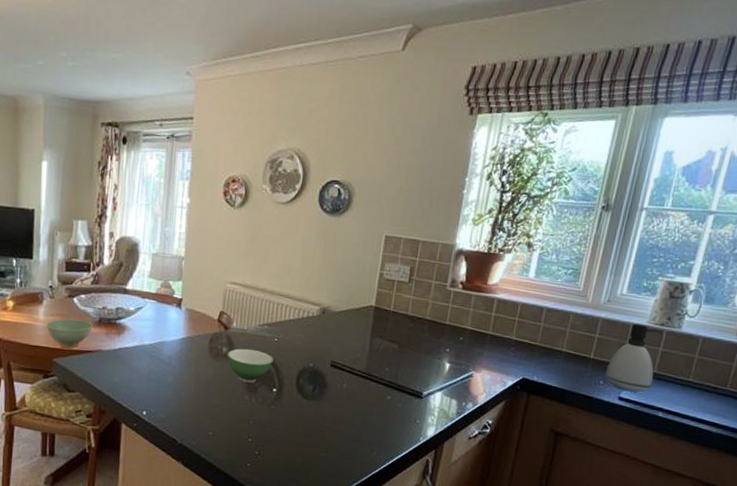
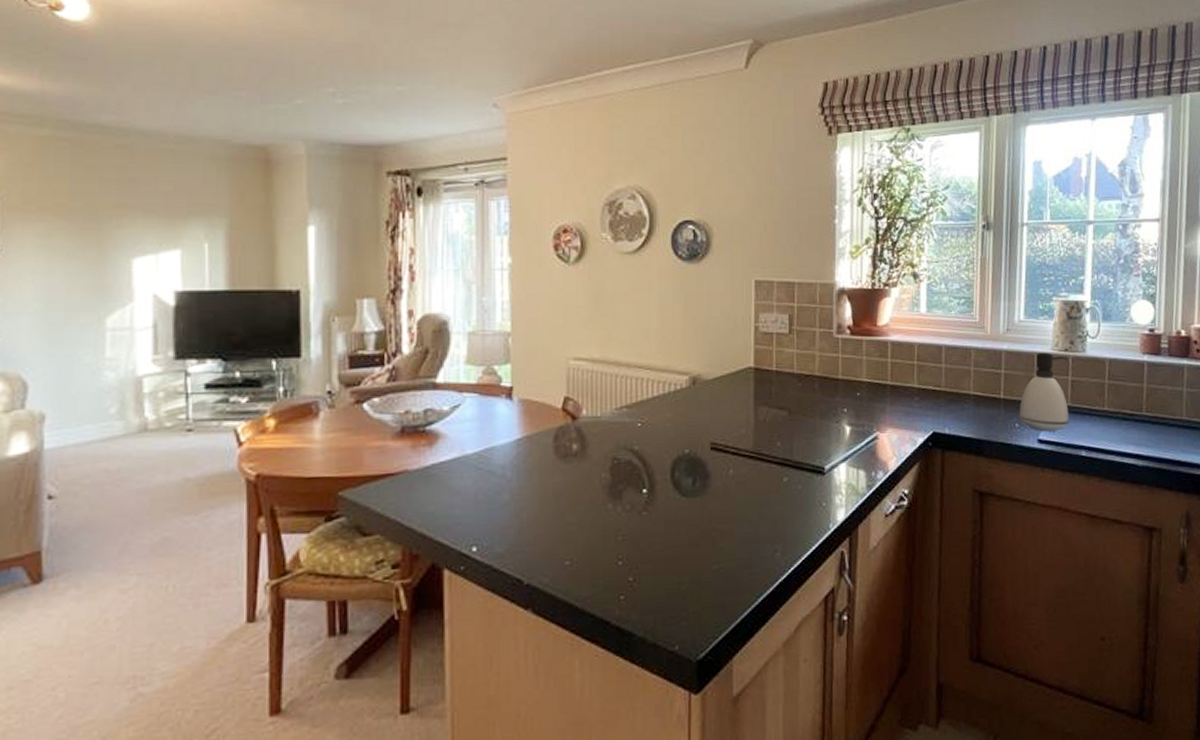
bowl: present [46,319,93,349] -> none [325,433,393,475]
bowl: present [227,348,273,383] -> none [578,441,639,487]

